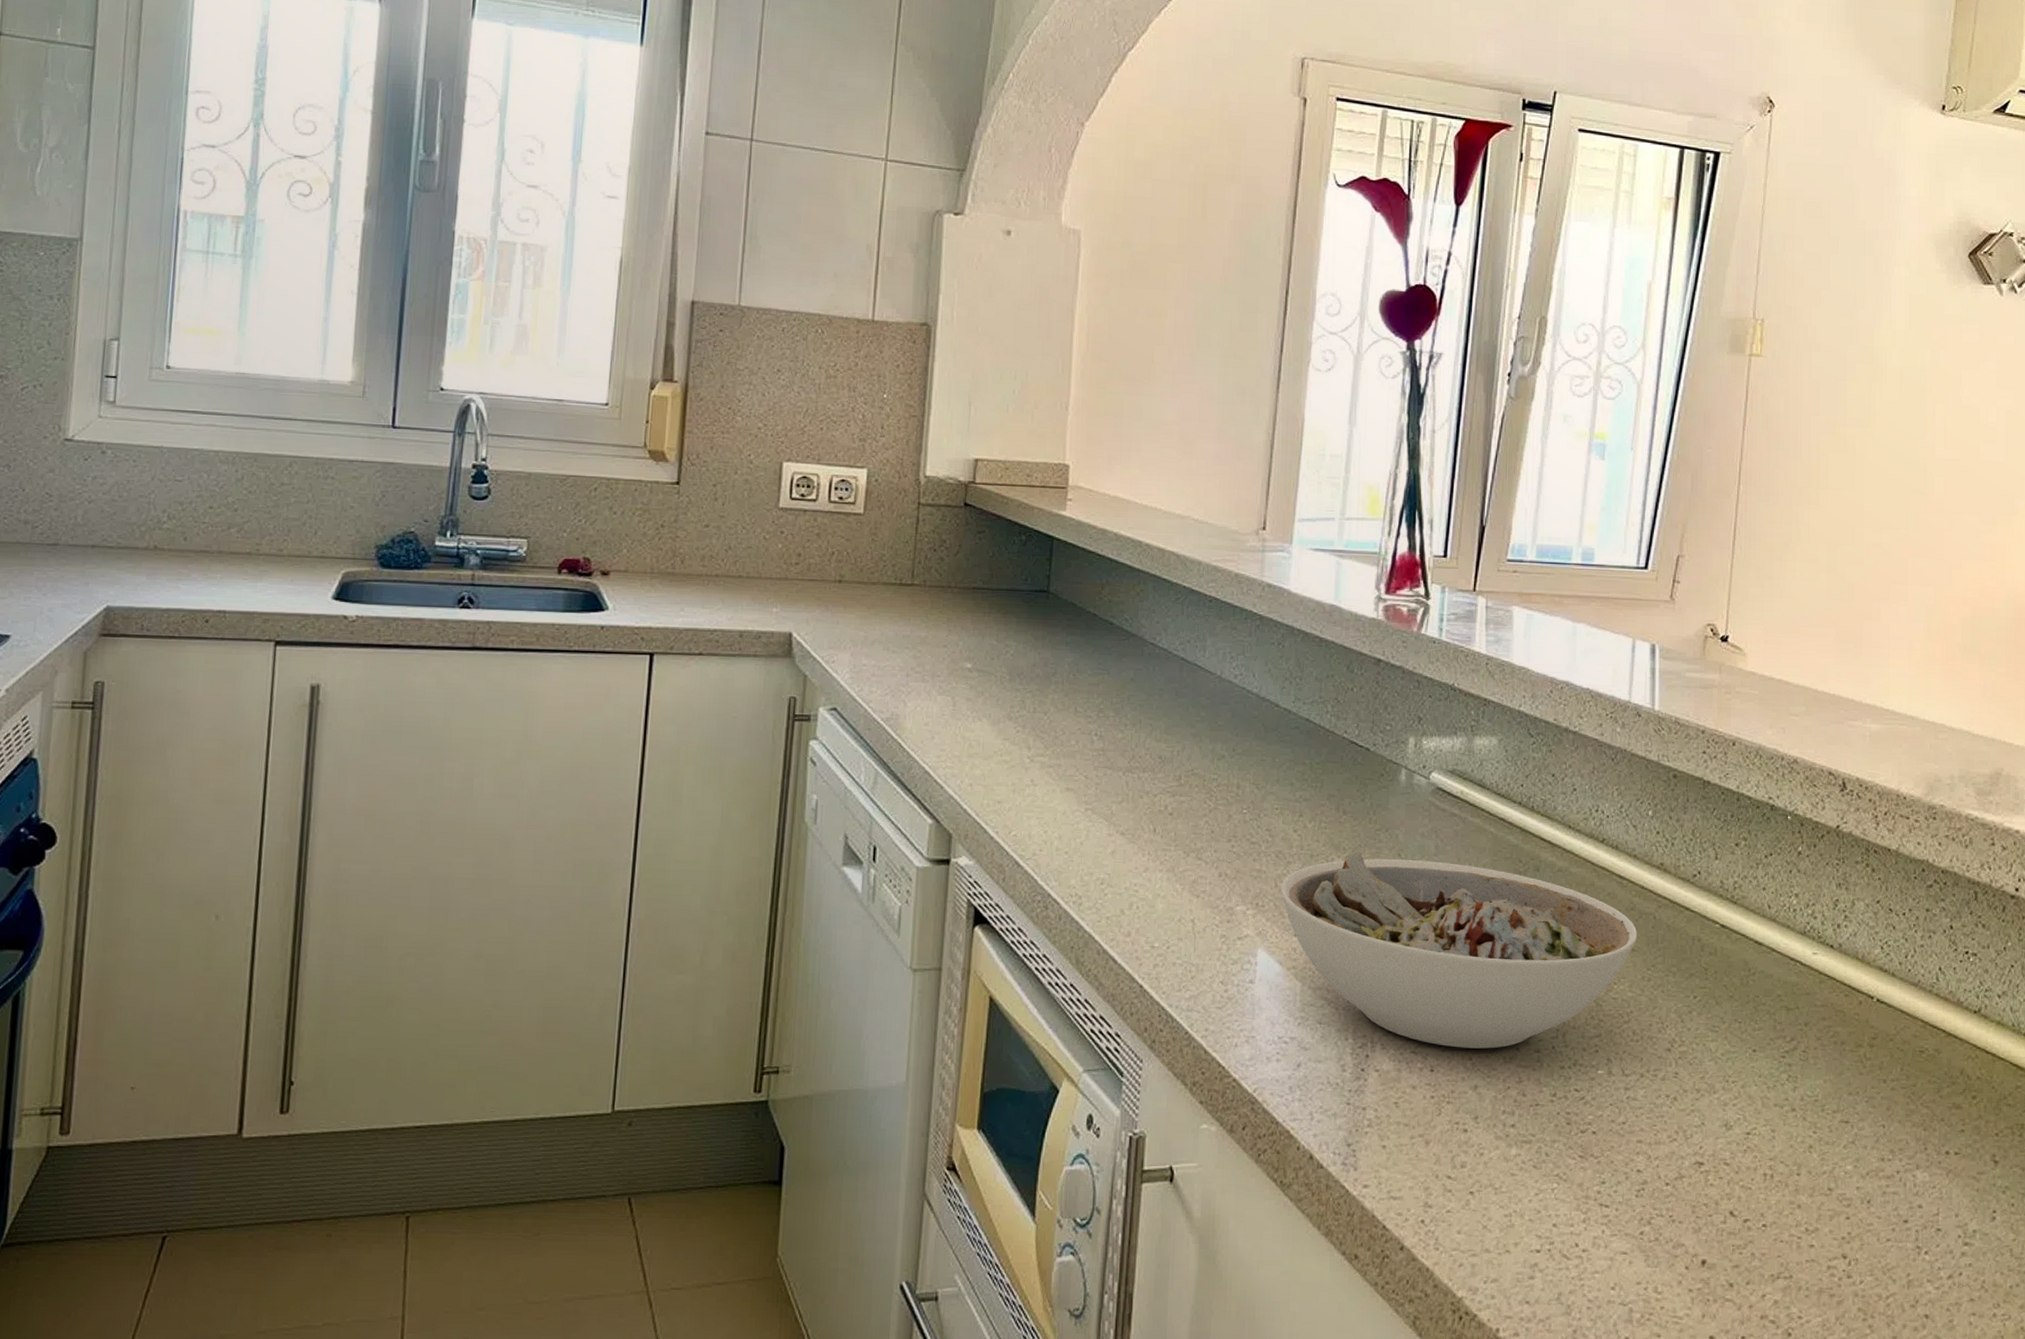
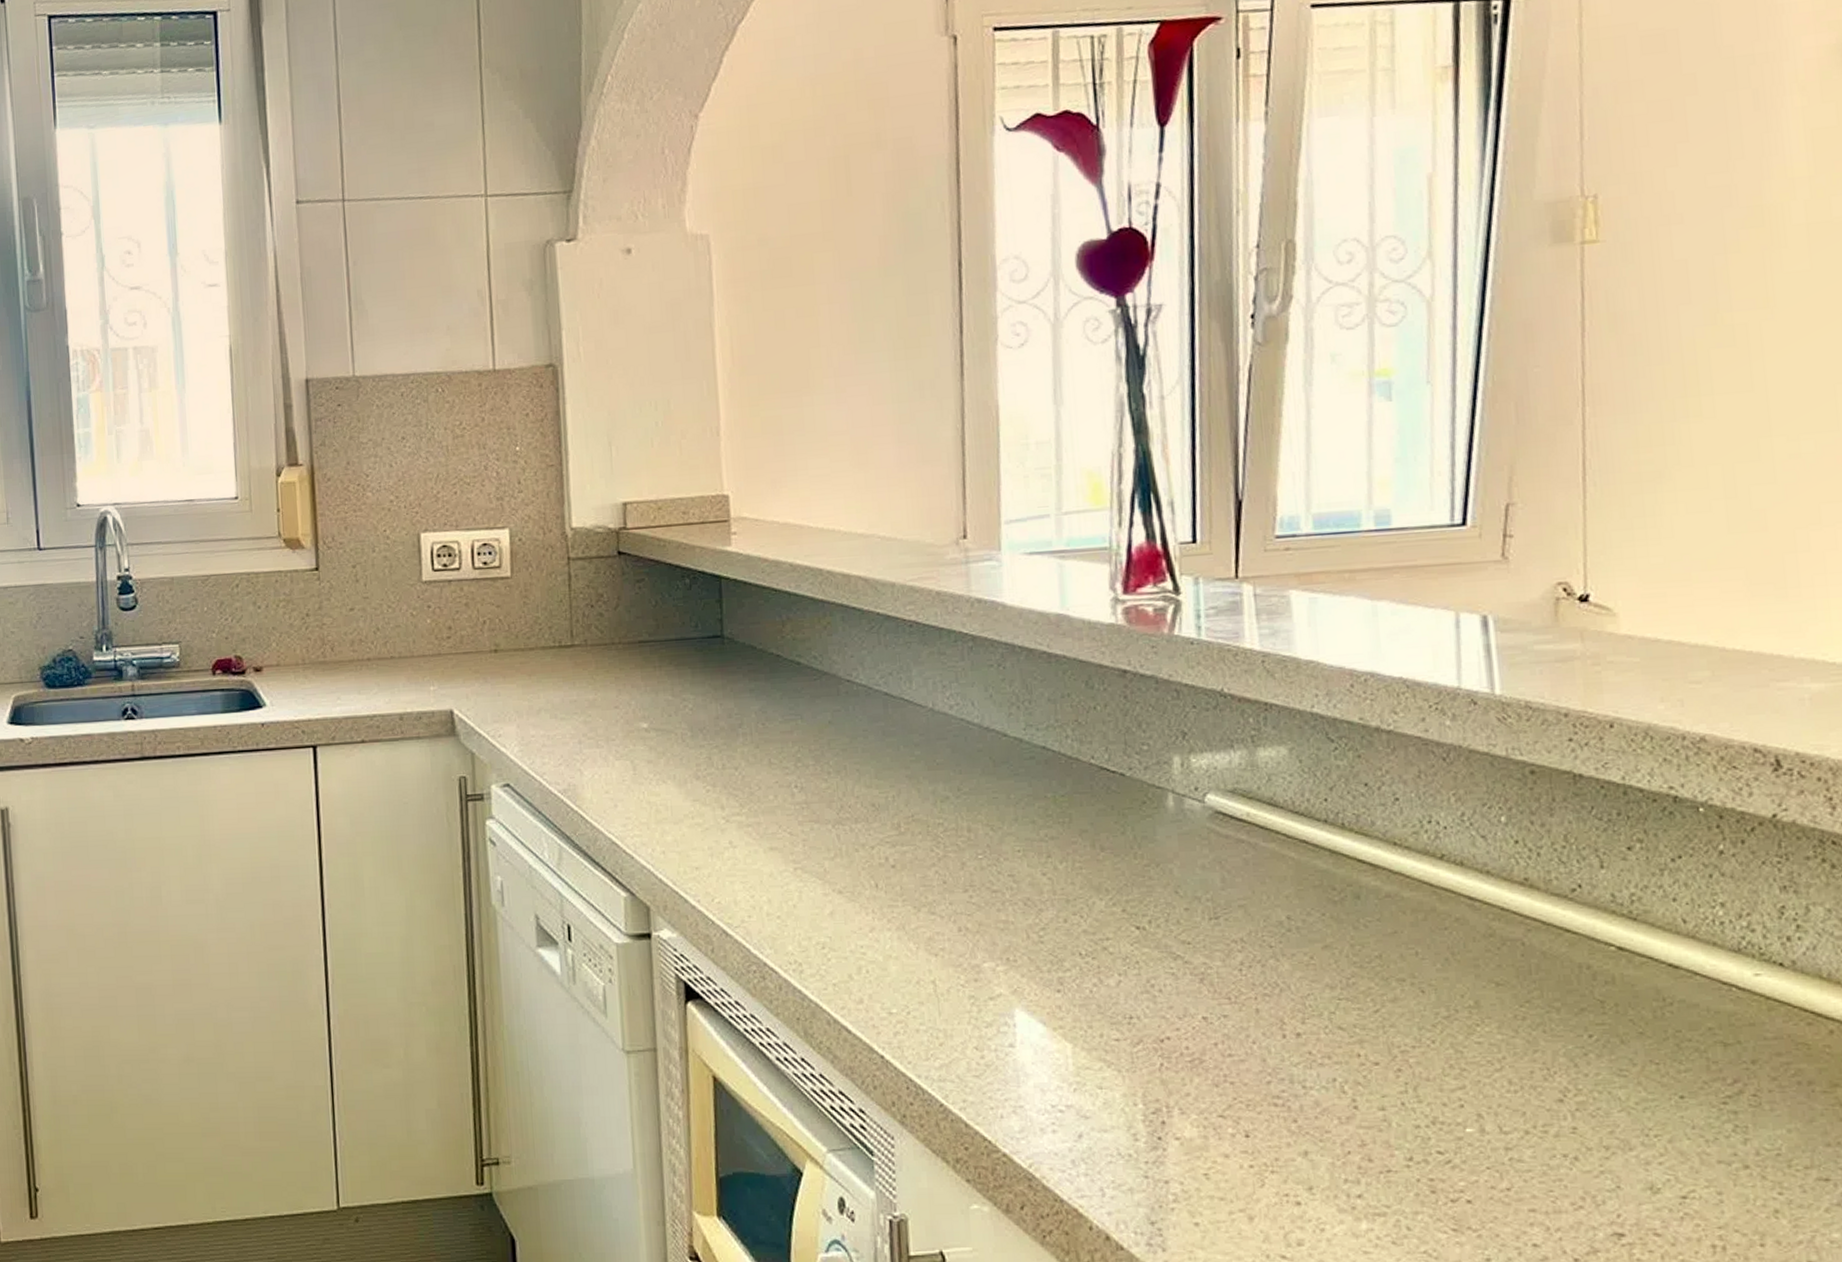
bowl: present [1281,851,1638,1049] -> none [1034,891,1503,1109]

